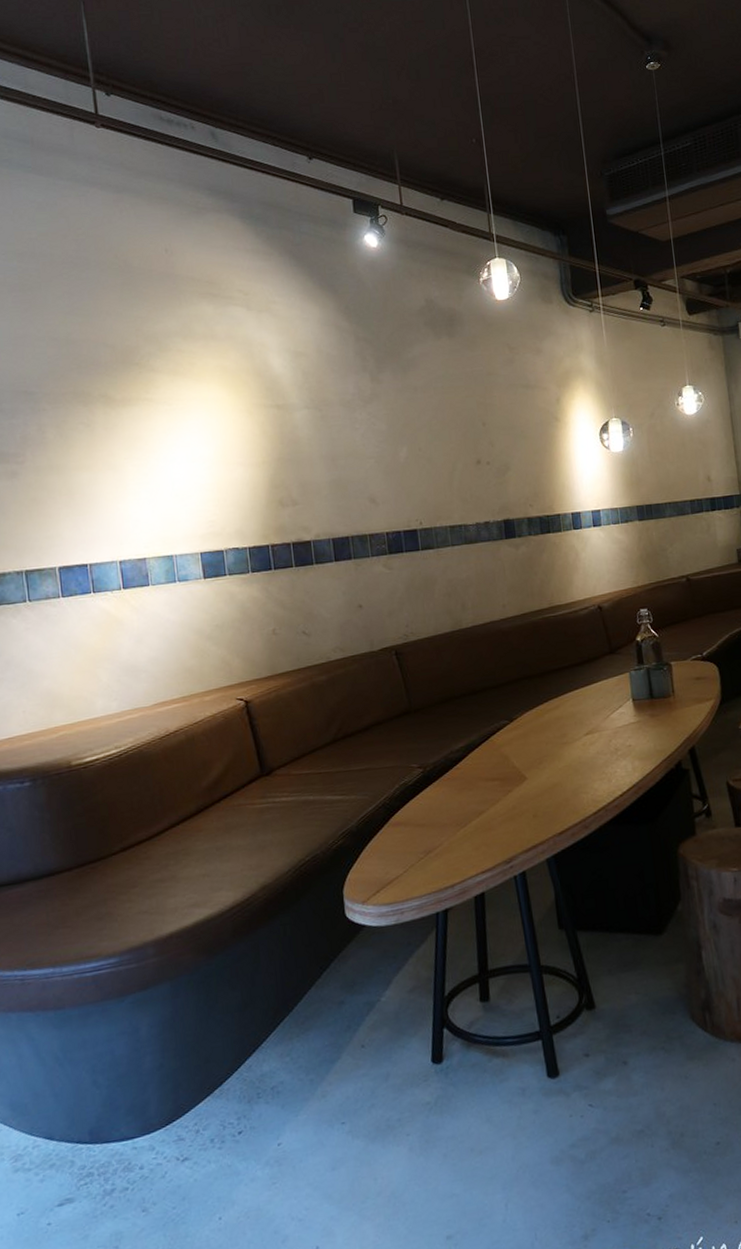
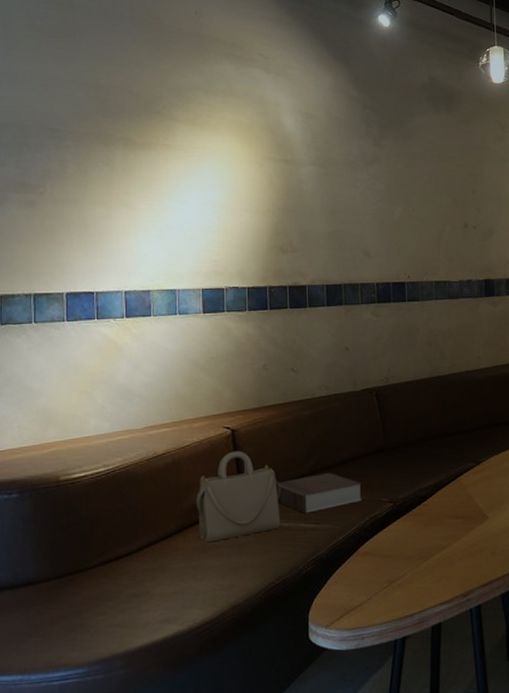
handbag: none [214,722,306,822] -> present [195,450,281,543]
book: none [299,739,390,785] -> present [277,472,362,514]

